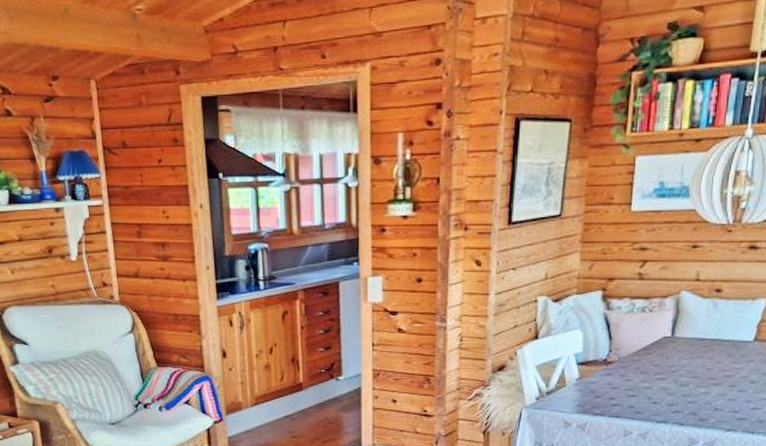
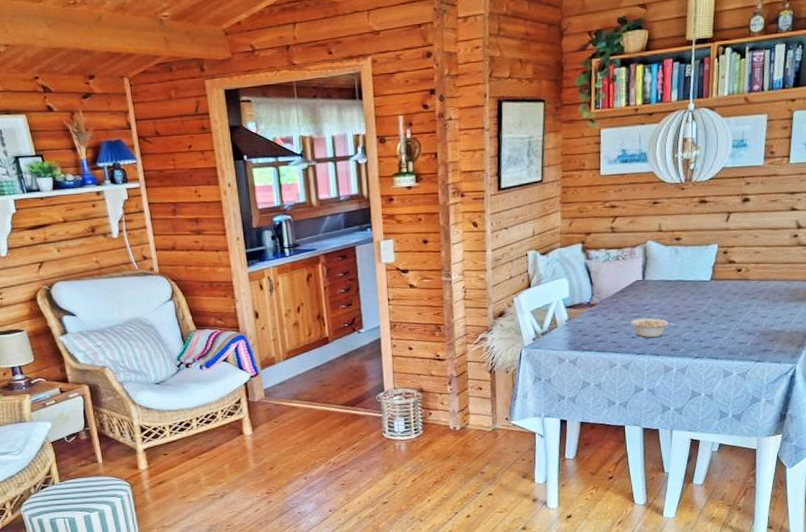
legume: none [653,380,699,405] -> present [631,317,669,338]

